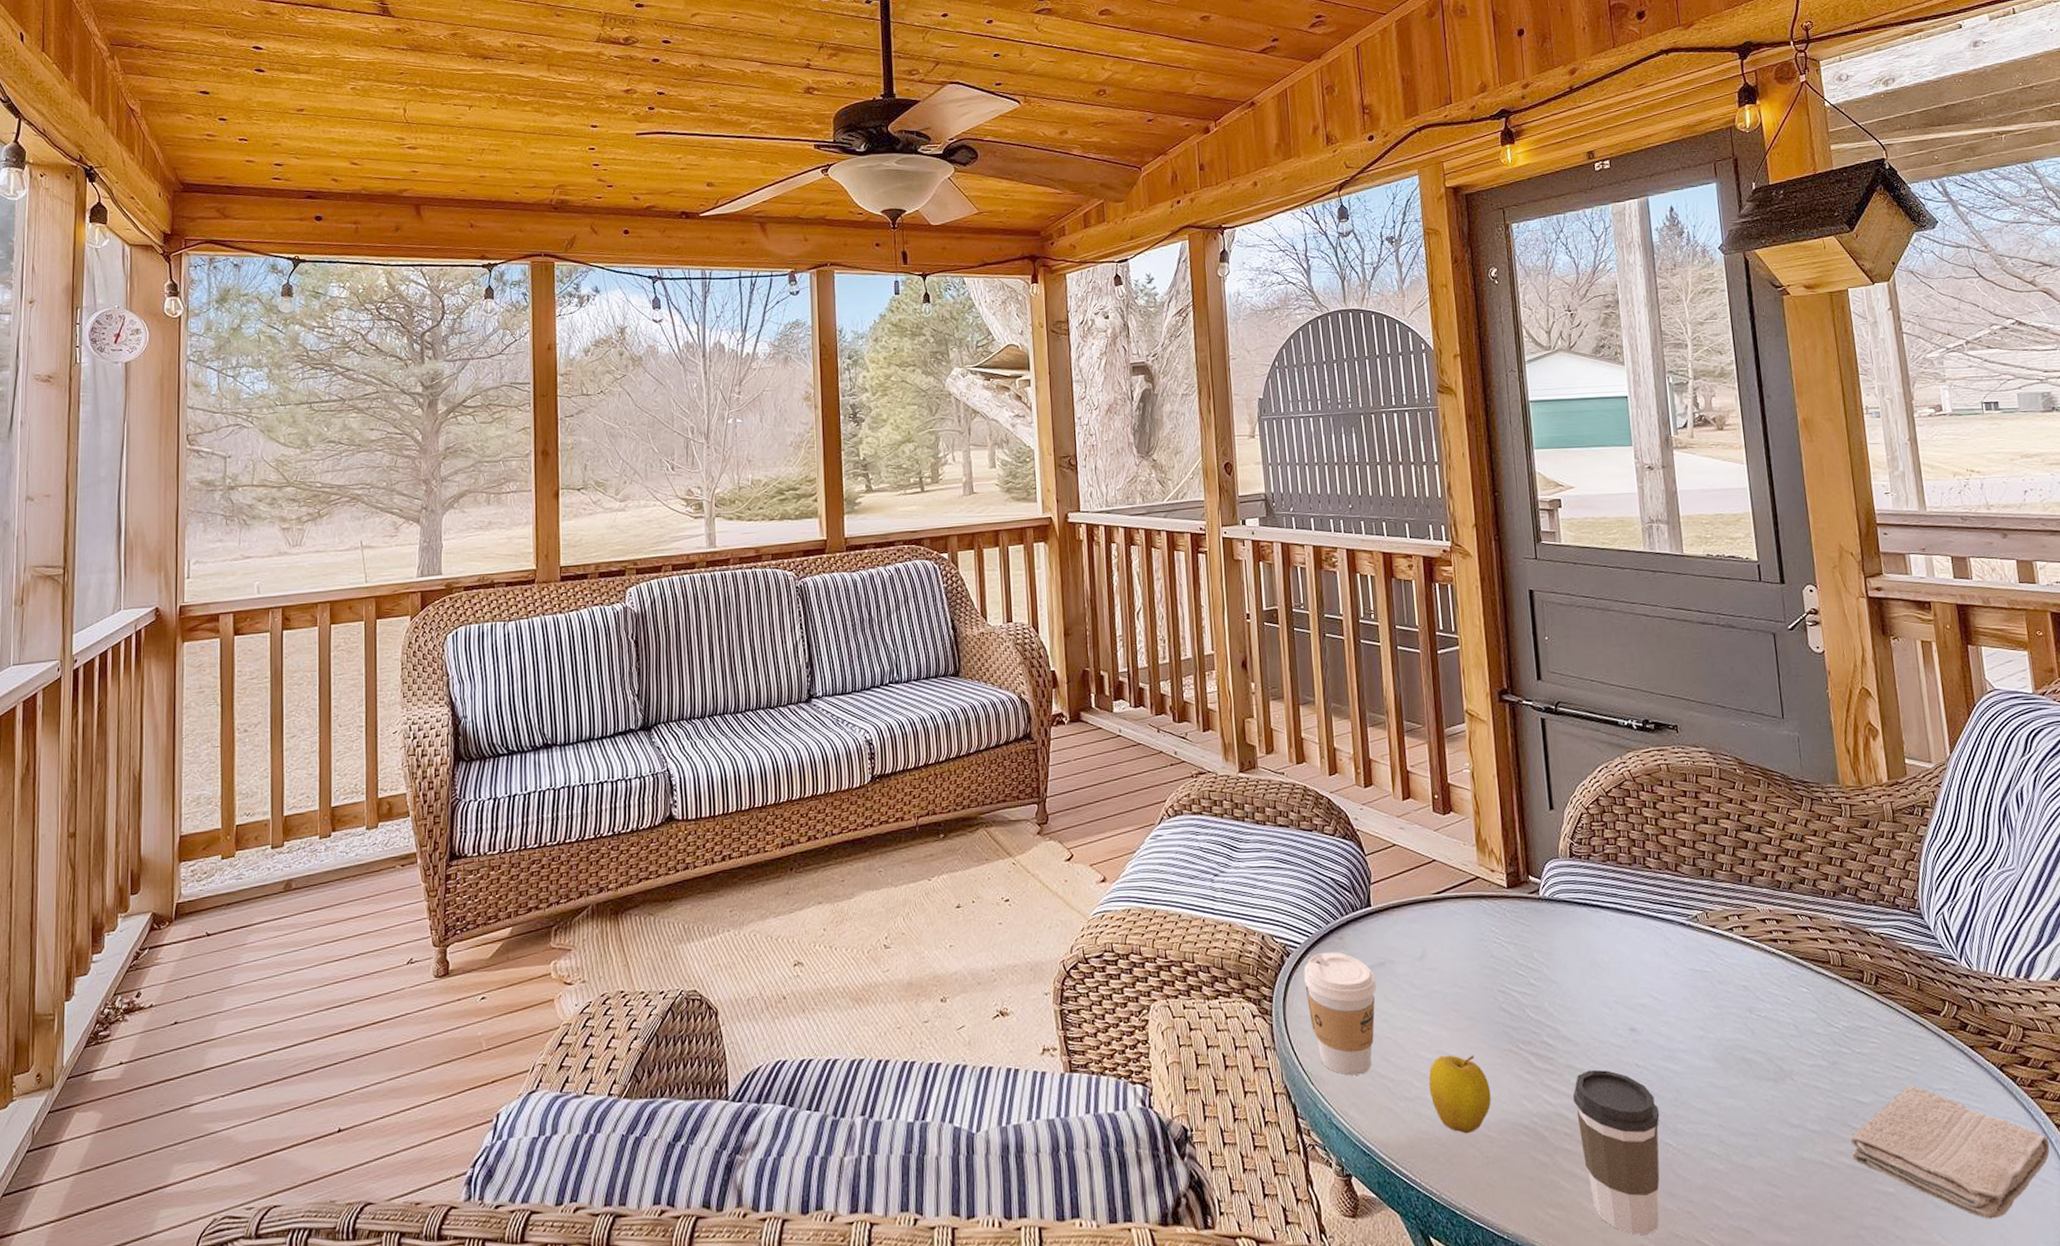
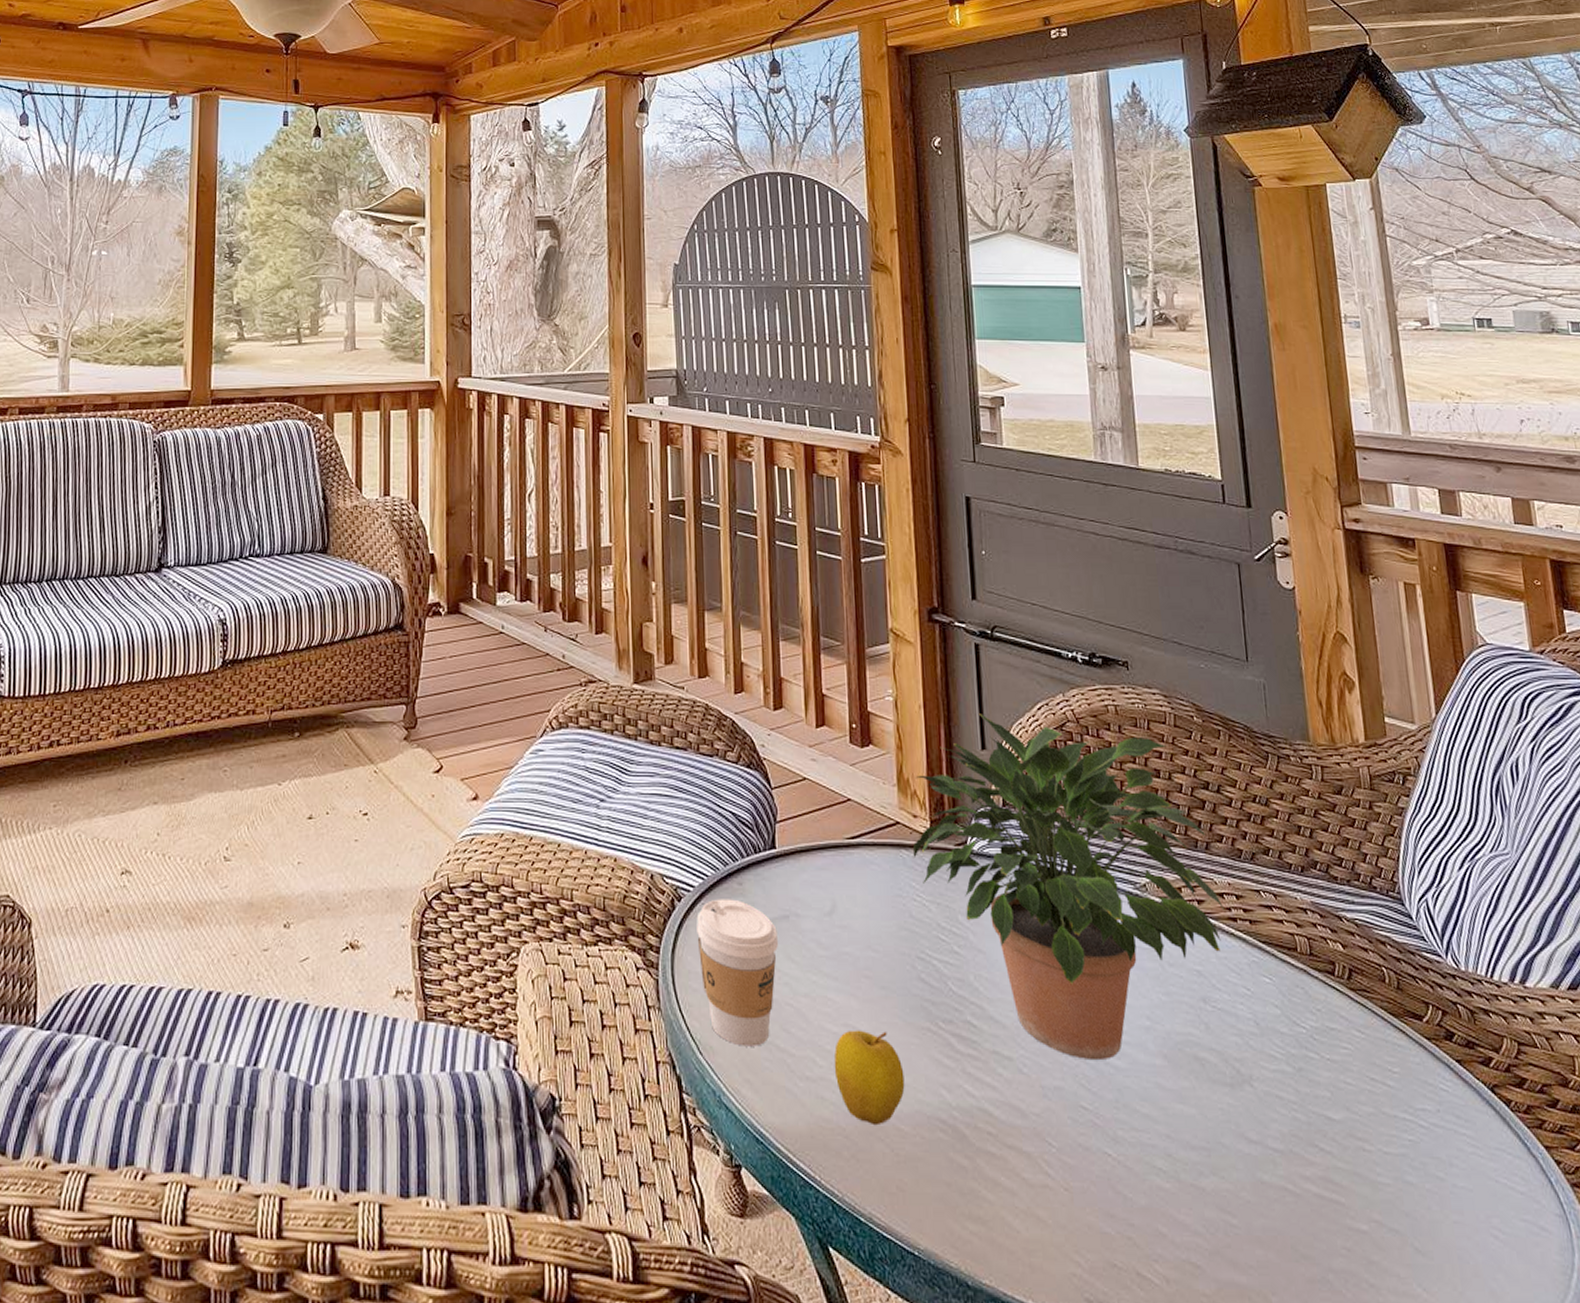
potted plant: none [1491,779,1767,1067] -> present [912,714,1225,1061]
coffee cup: present [1573,1069,1660,1235] -> none [998,1058,1098,1261]
washcloth: present [1850,1085,2050,1219] -> none [1317,1102,1549,1271]

